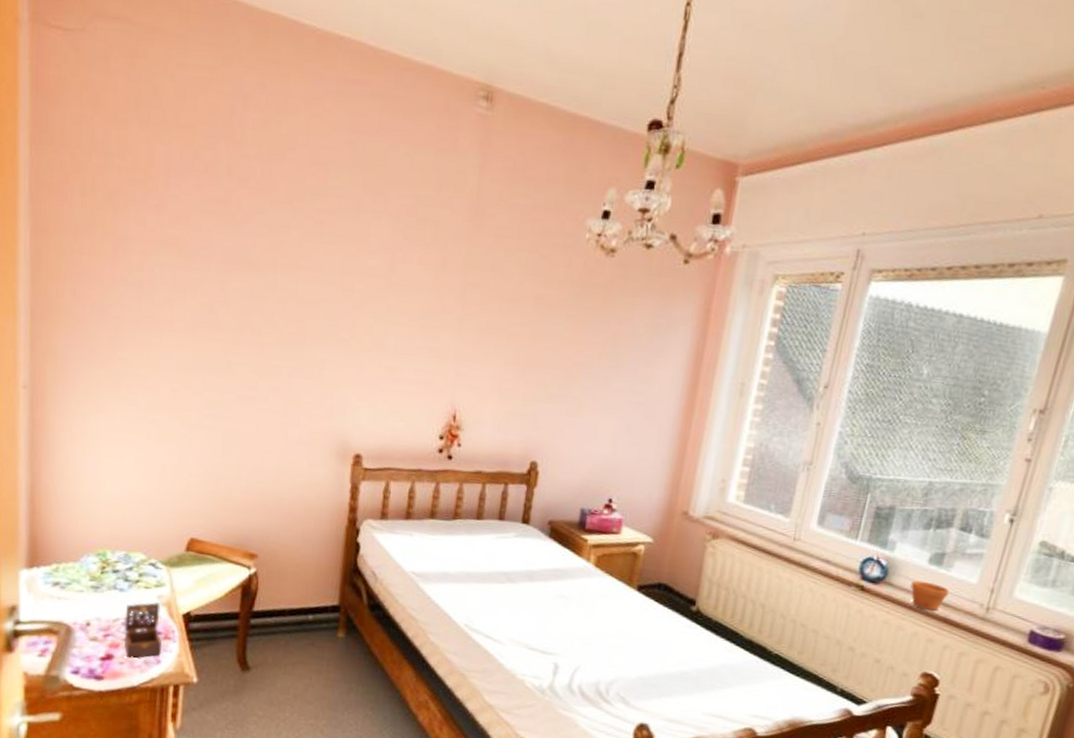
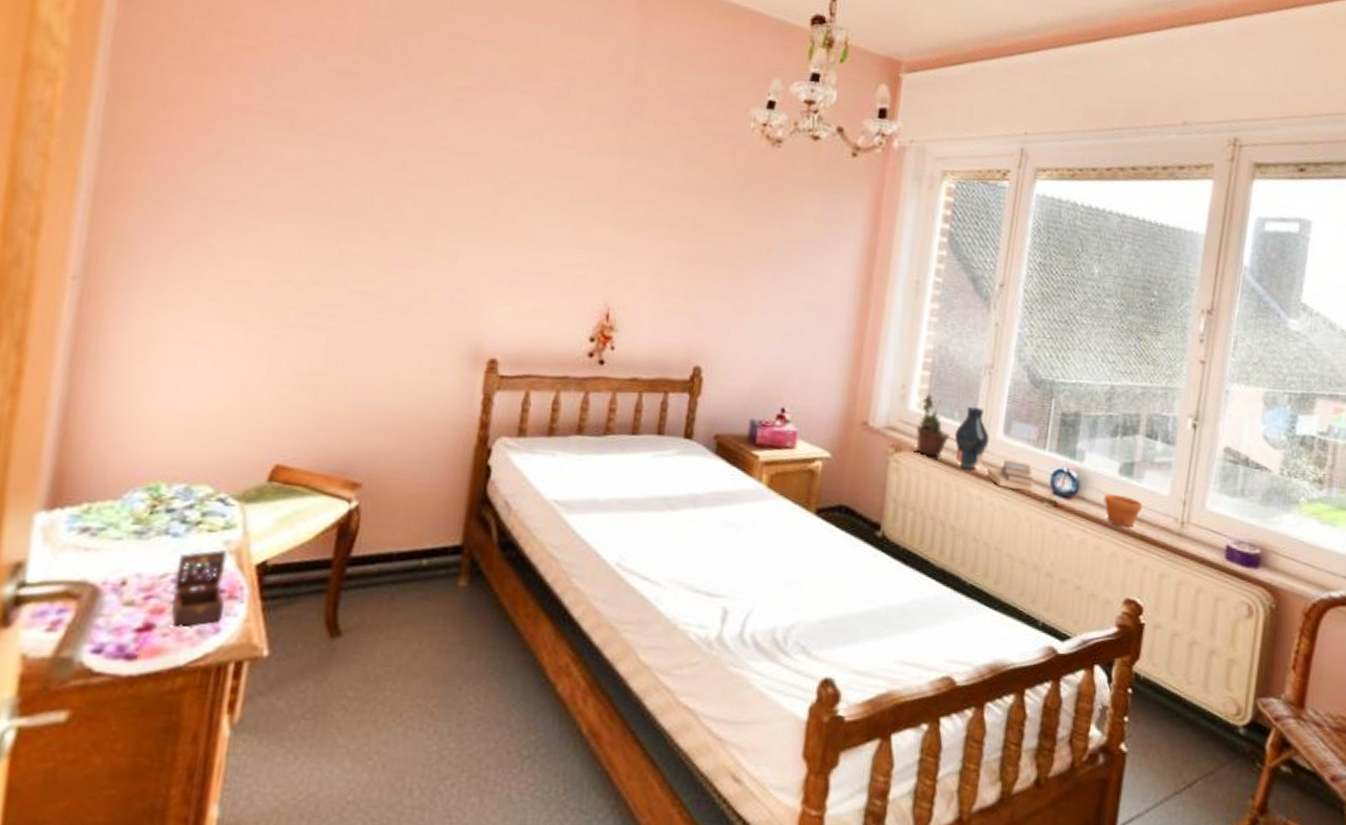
potted plant: none [733,486,765,545] -> present [916,393,950,459]
vase: none [769,499,804,556] -> present [954,406,990,470]
books: none [797,547,844,577] -> present [986,459,1035,492]

